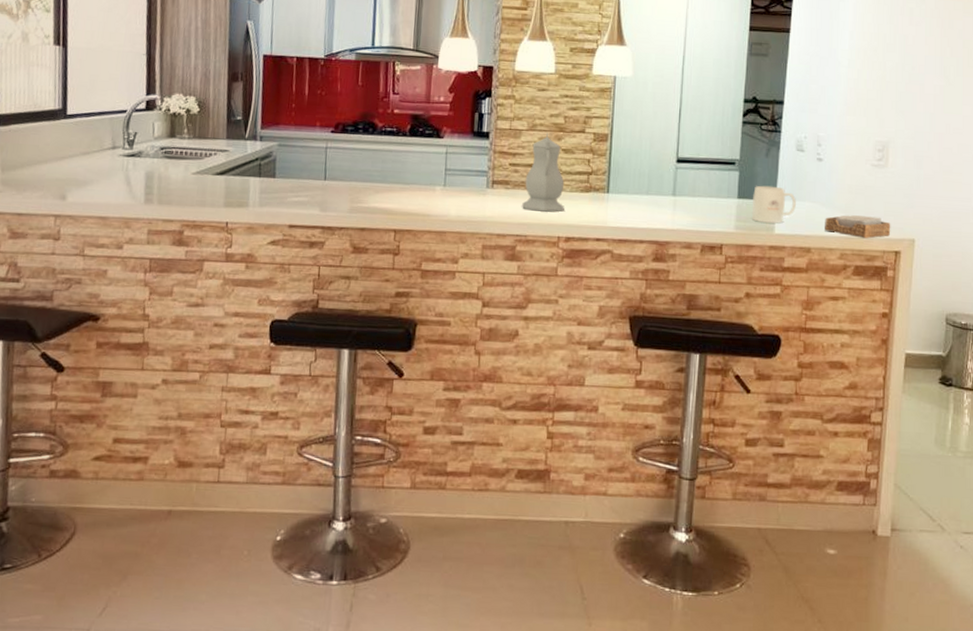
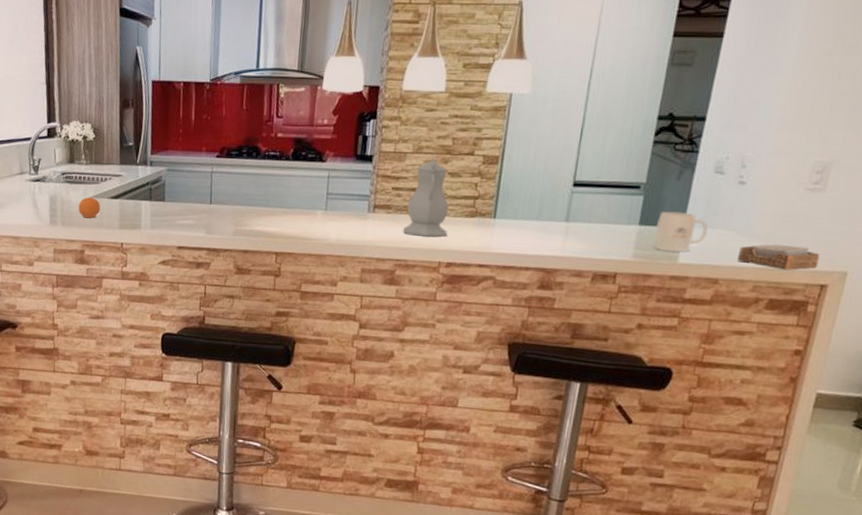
fruit: none [178,173,204,197] -> present [78,197,101,219]

